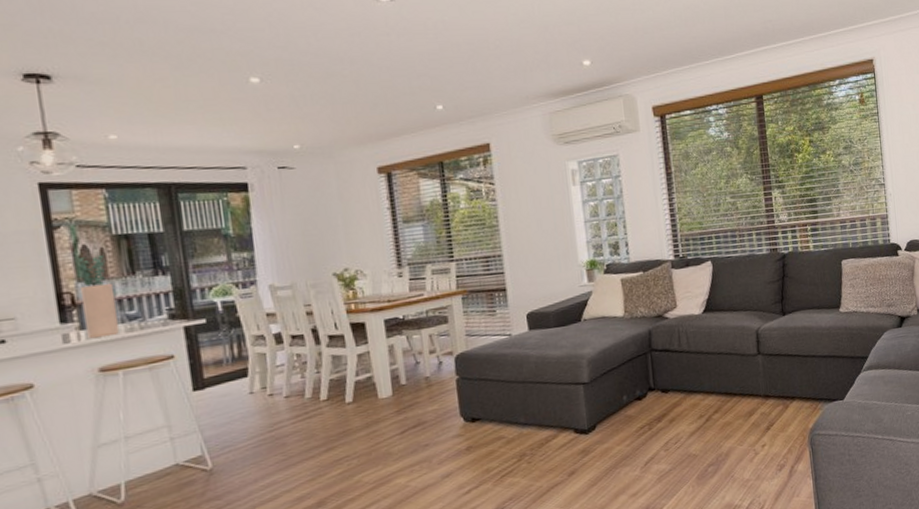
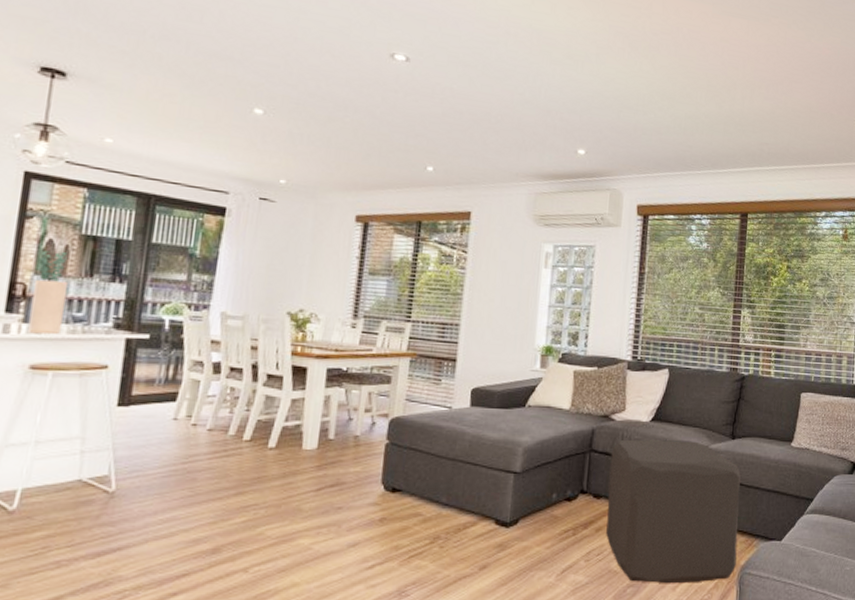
pouf: none [671,324,805,462] -> present [606,439,741,584]

